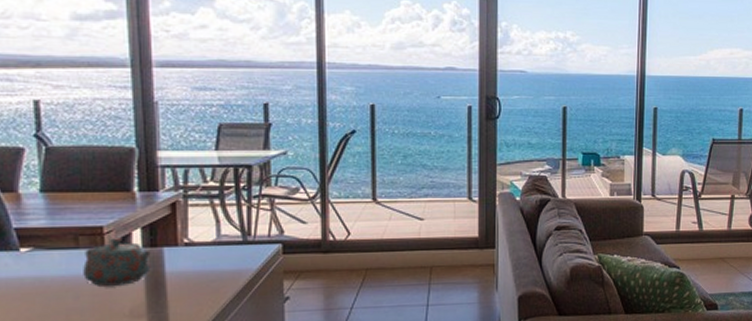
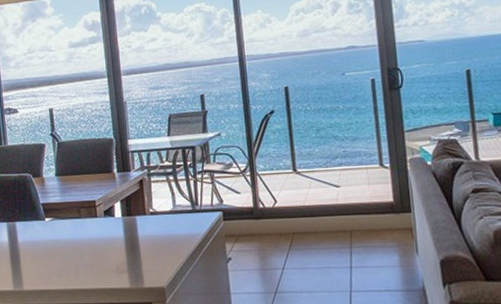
teapot: present [83,238,152,286] -> none [84,209,129,248]

